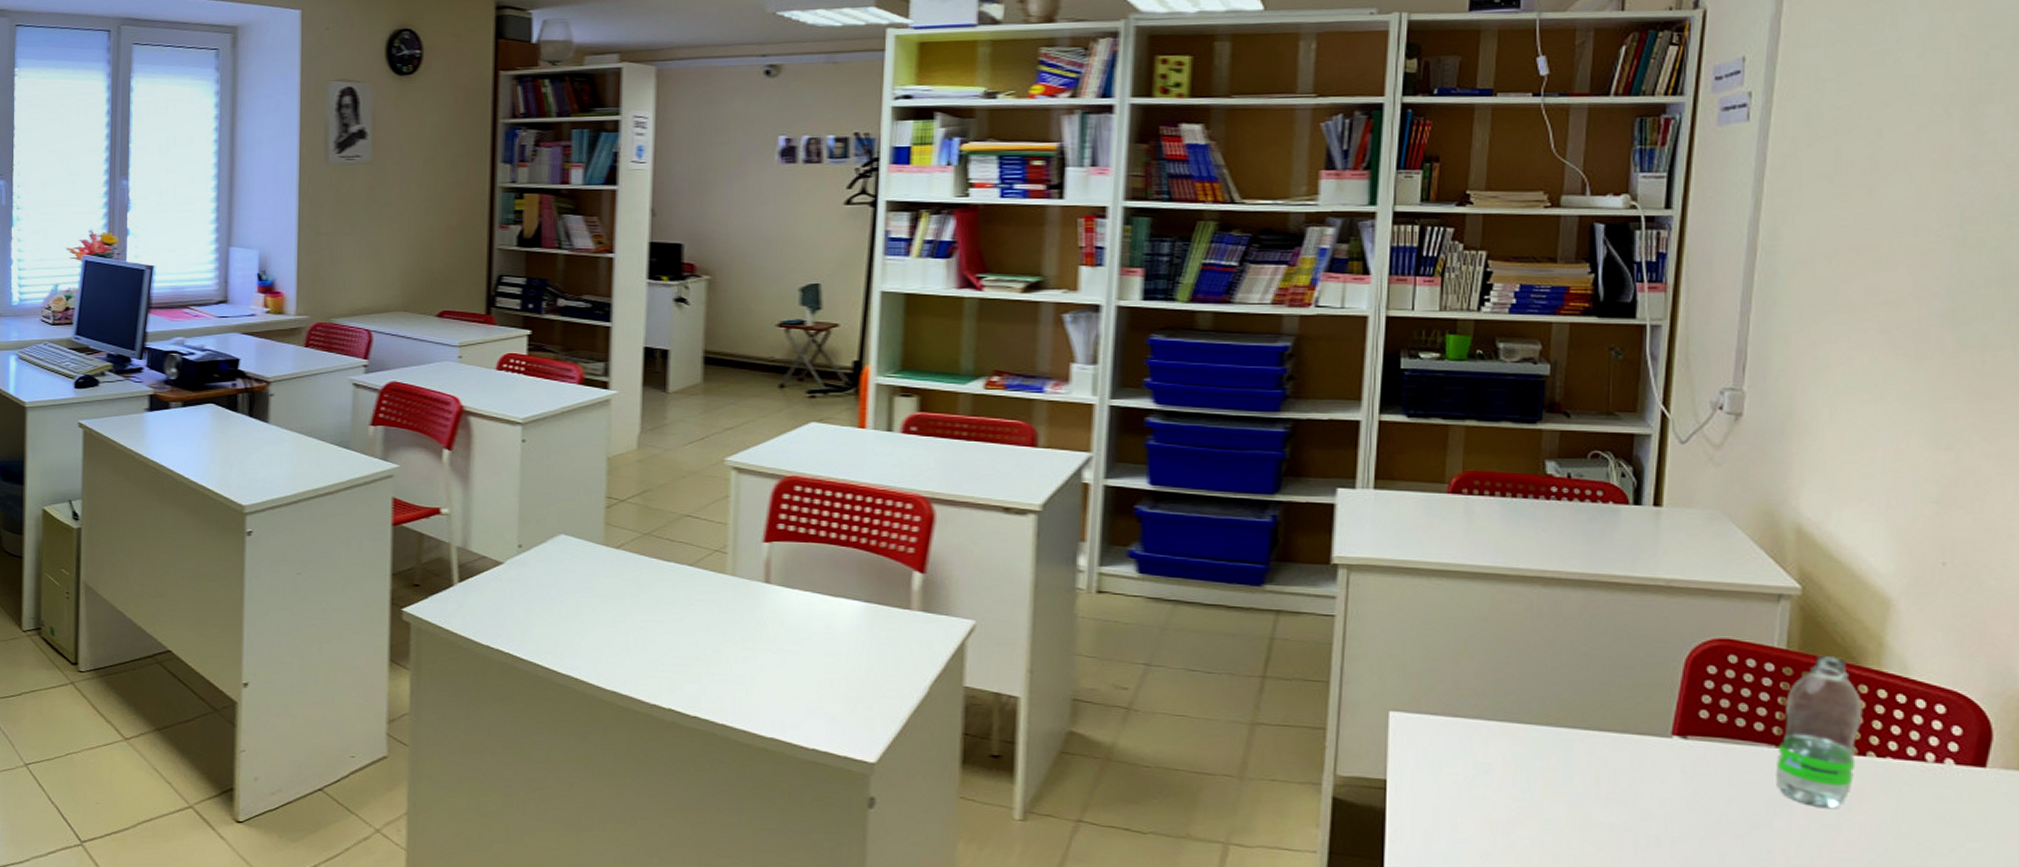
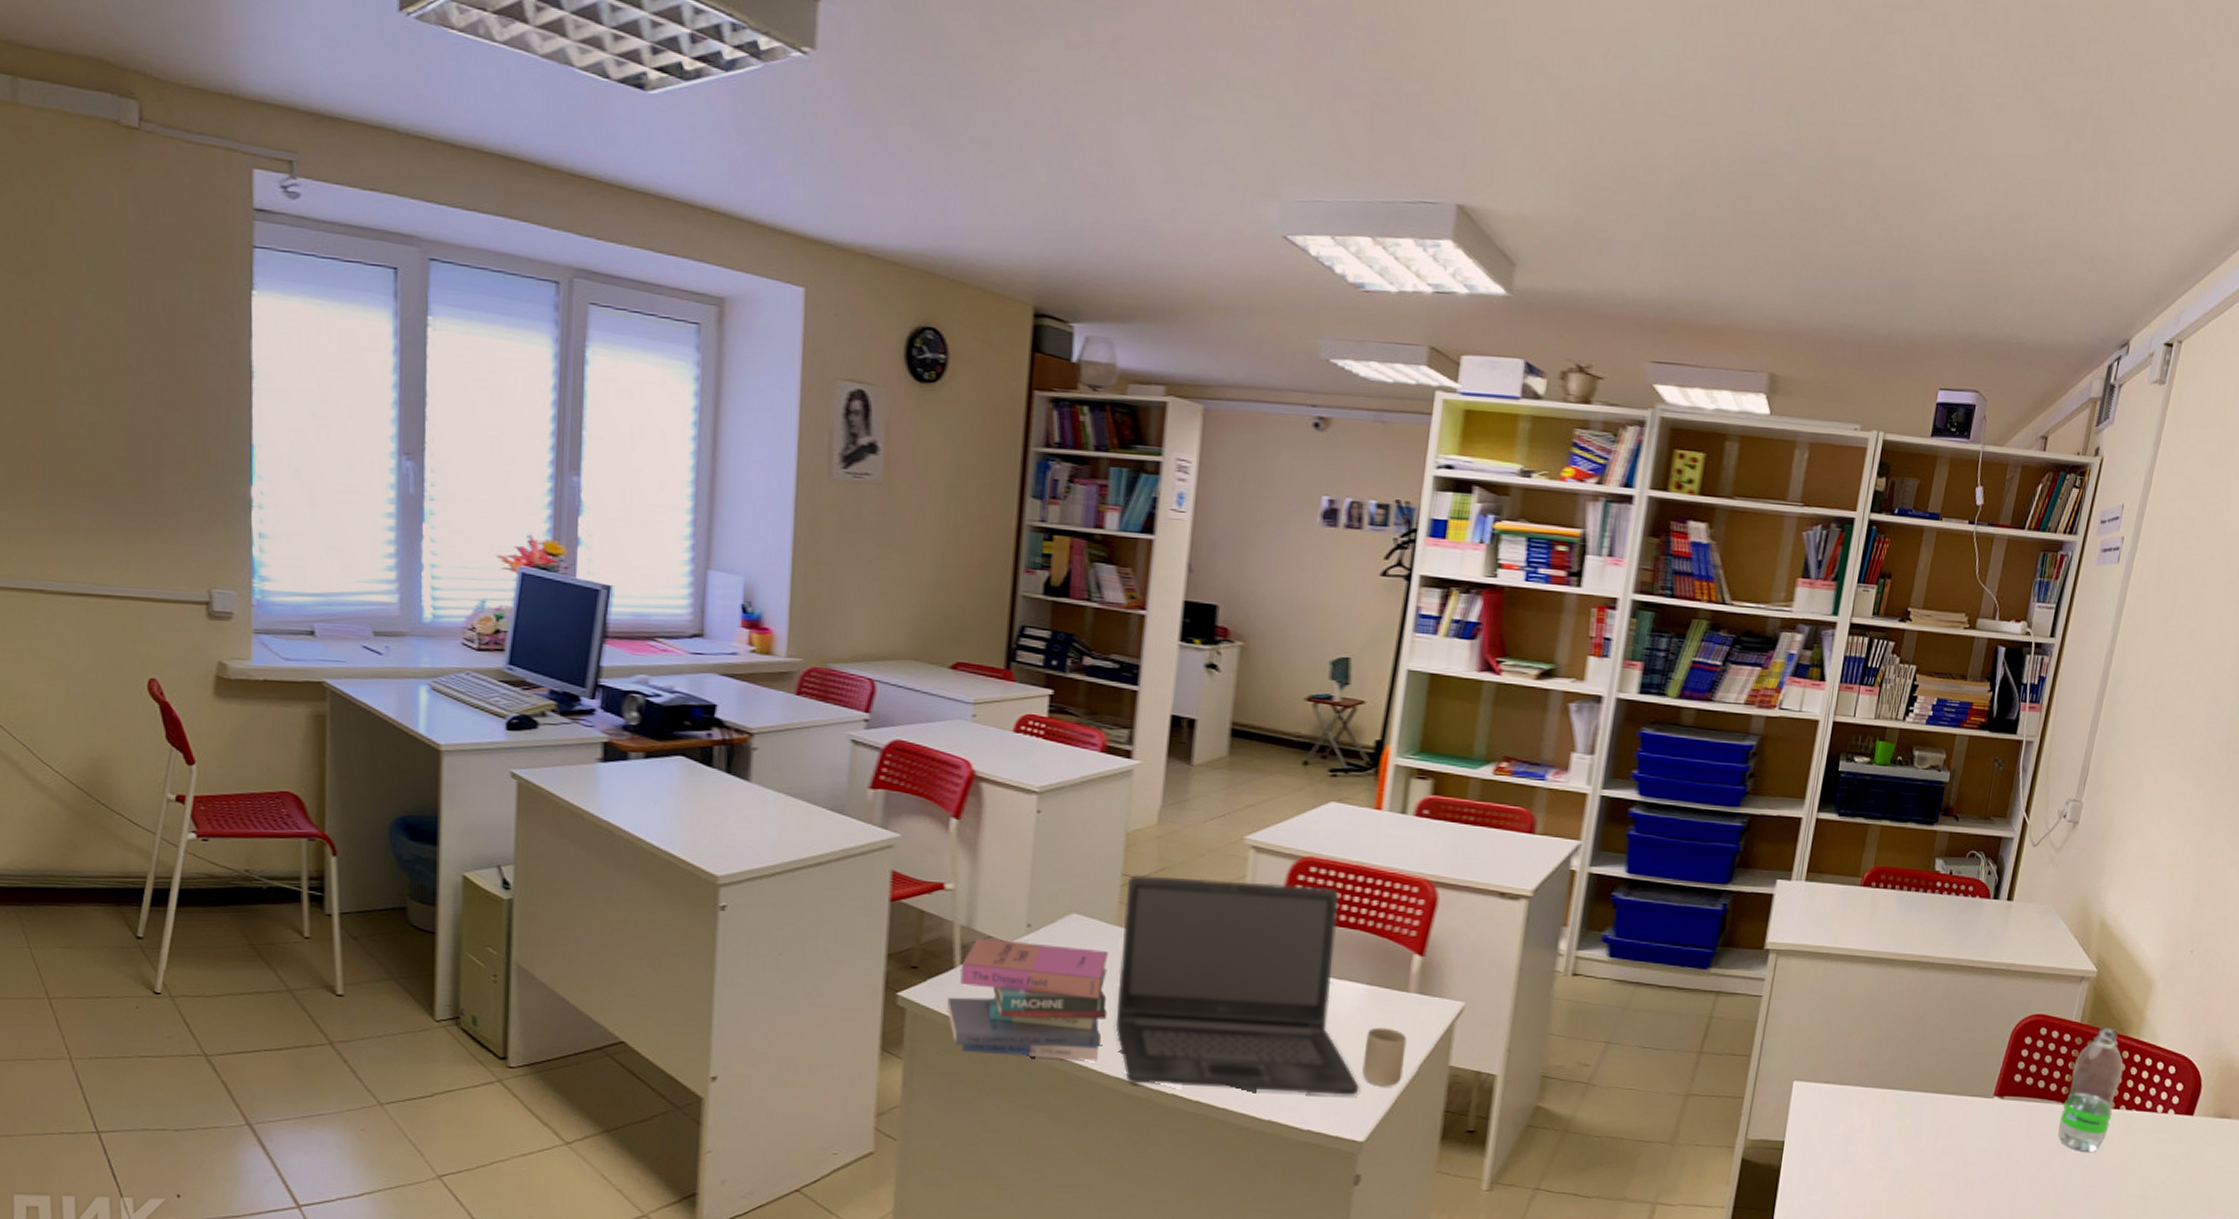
books: none [448,558,600,675] -> present [947,937,1108,1062]
laptop: none [608,497,866,715] -> present [1115,875,1359,1095]
cup: none [867,645,914,706] -> present [1362,1027,1407,1086]

